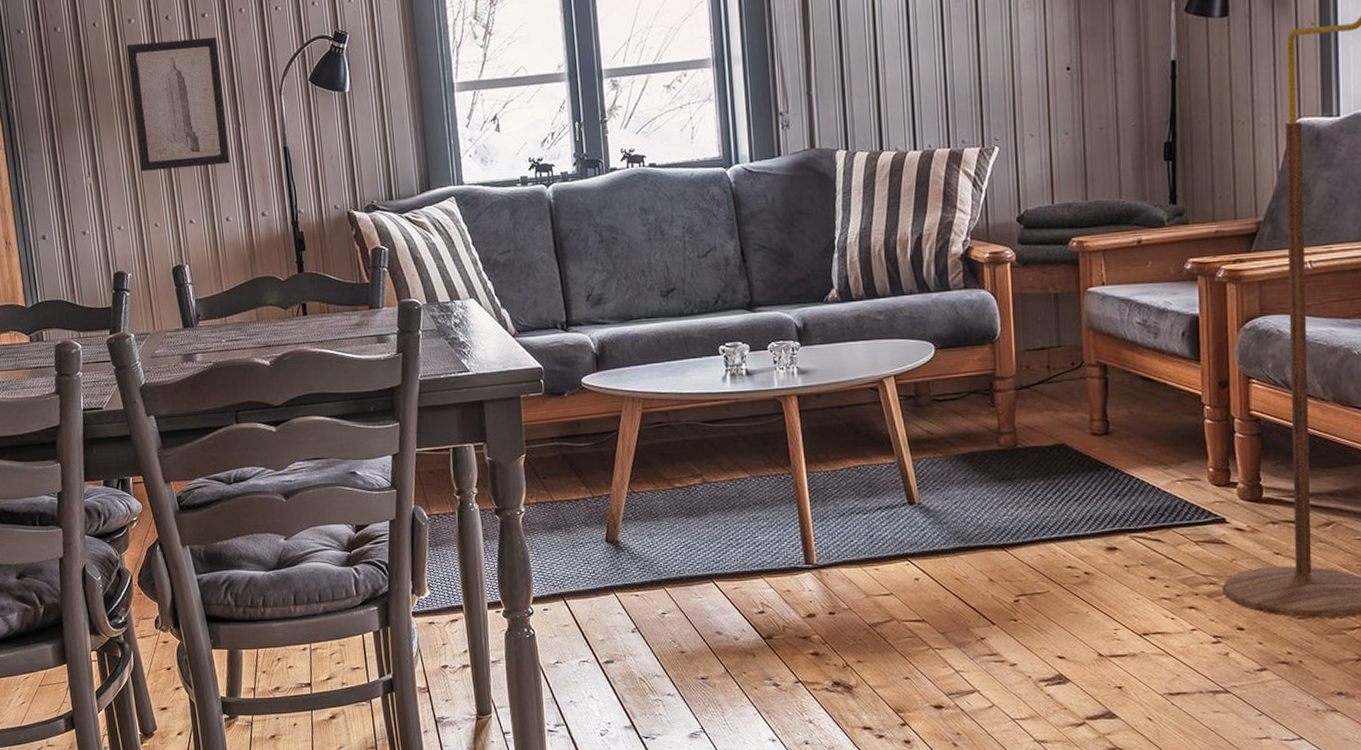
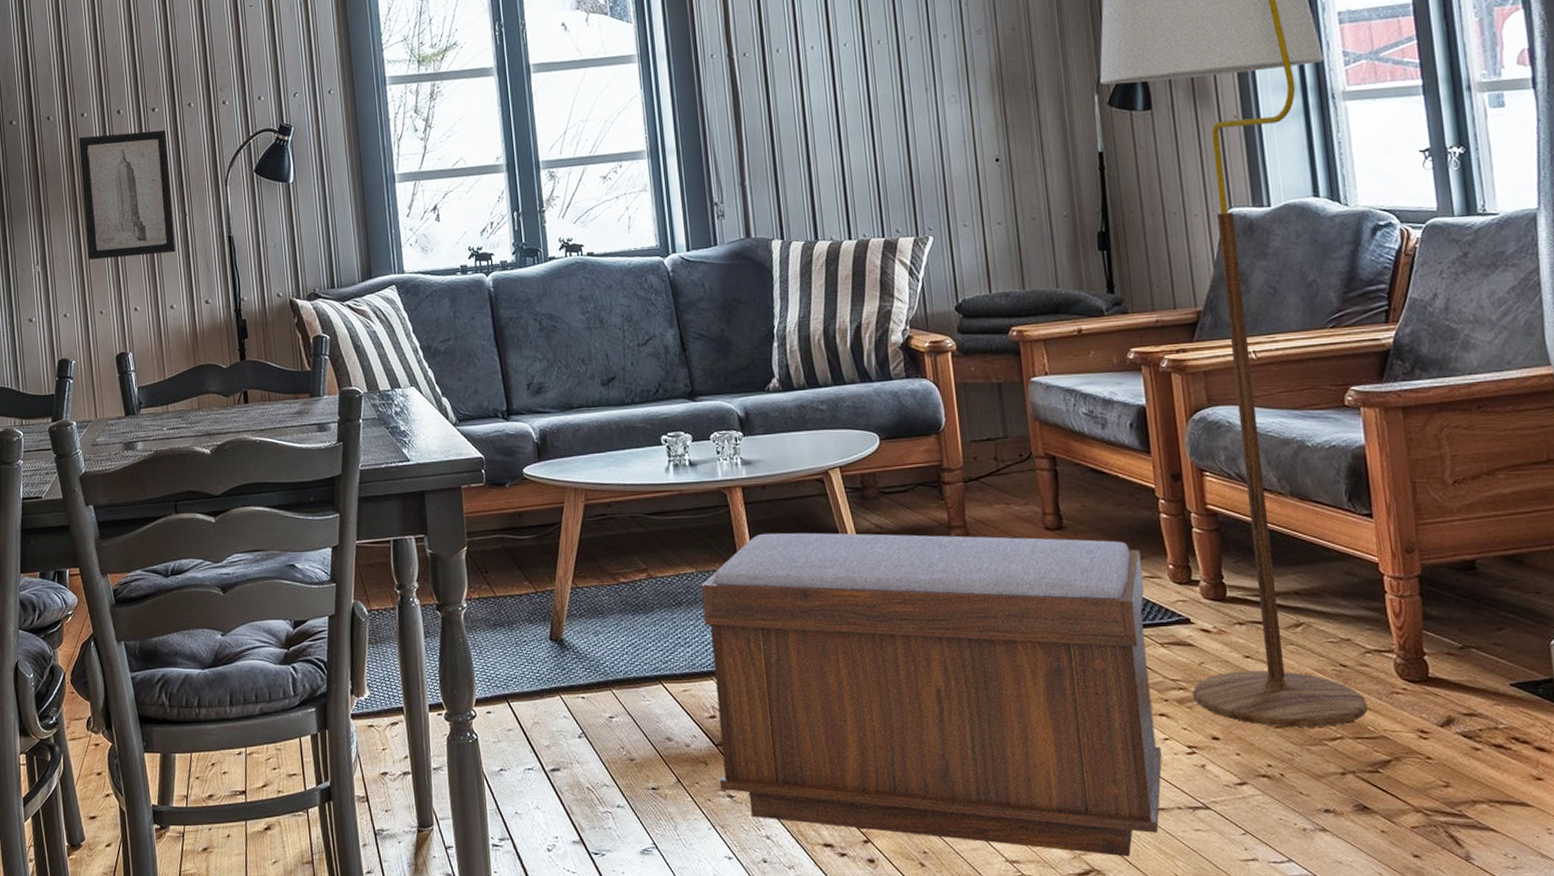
bench: none [754,439,1188,737] -> present [701,532,1163,857]

